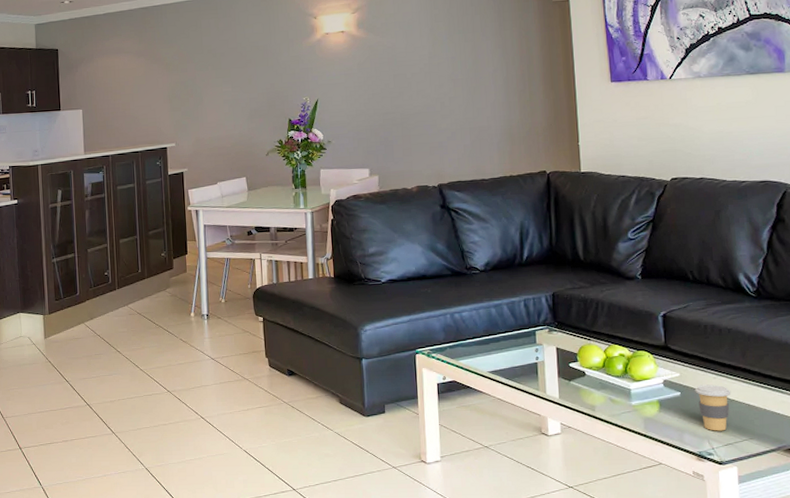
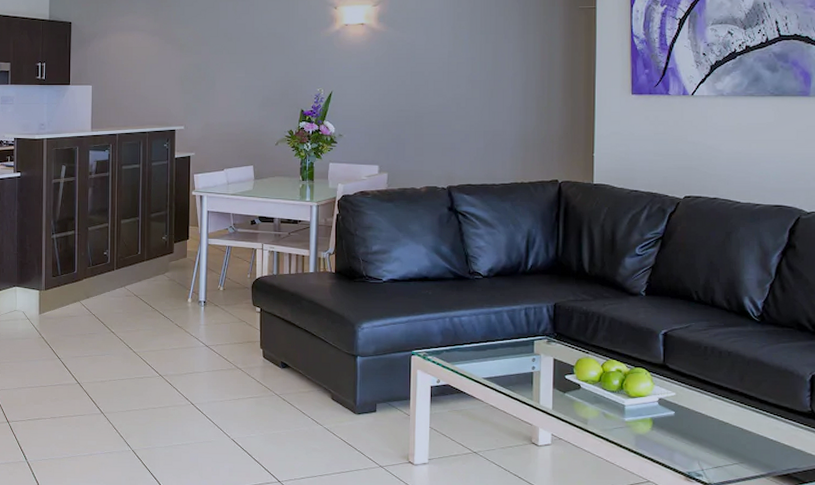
coffee cup: present [695,384,731,431] -> none [689,406,726,453]

